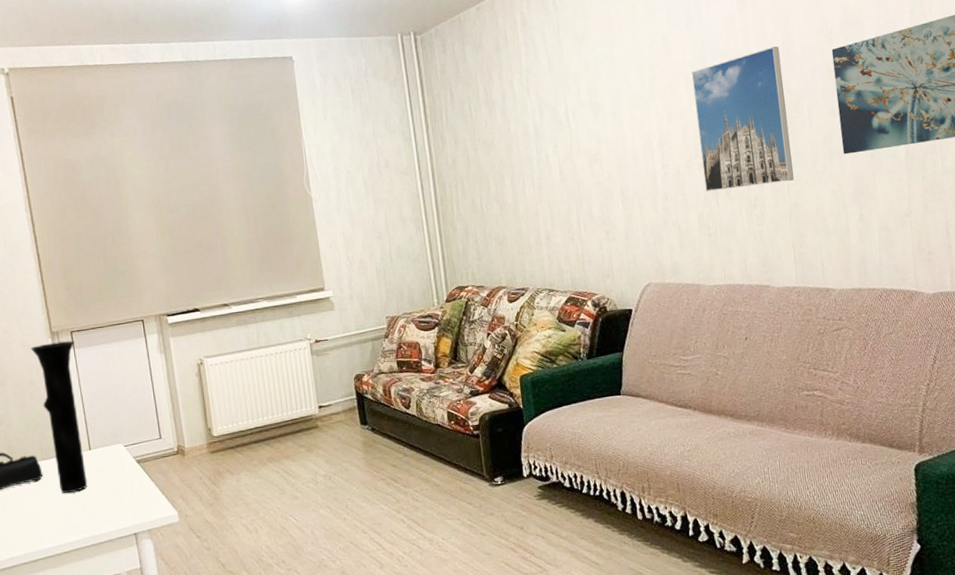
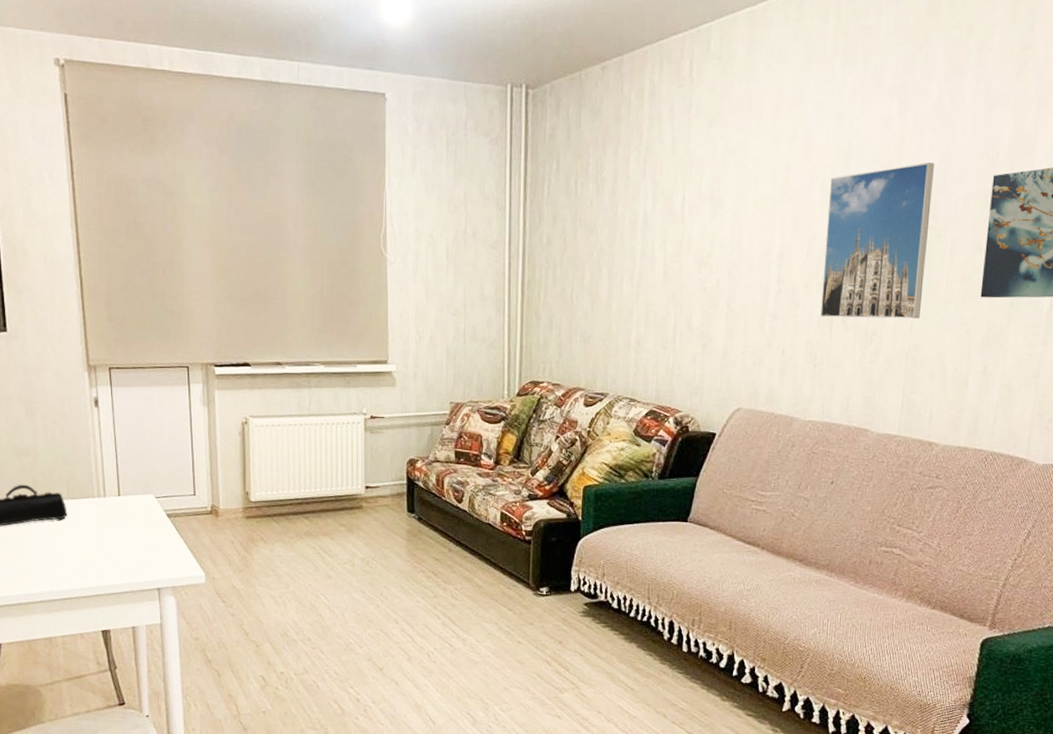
vase: present [30,340,88,494] -> none [64,376,113,538]

